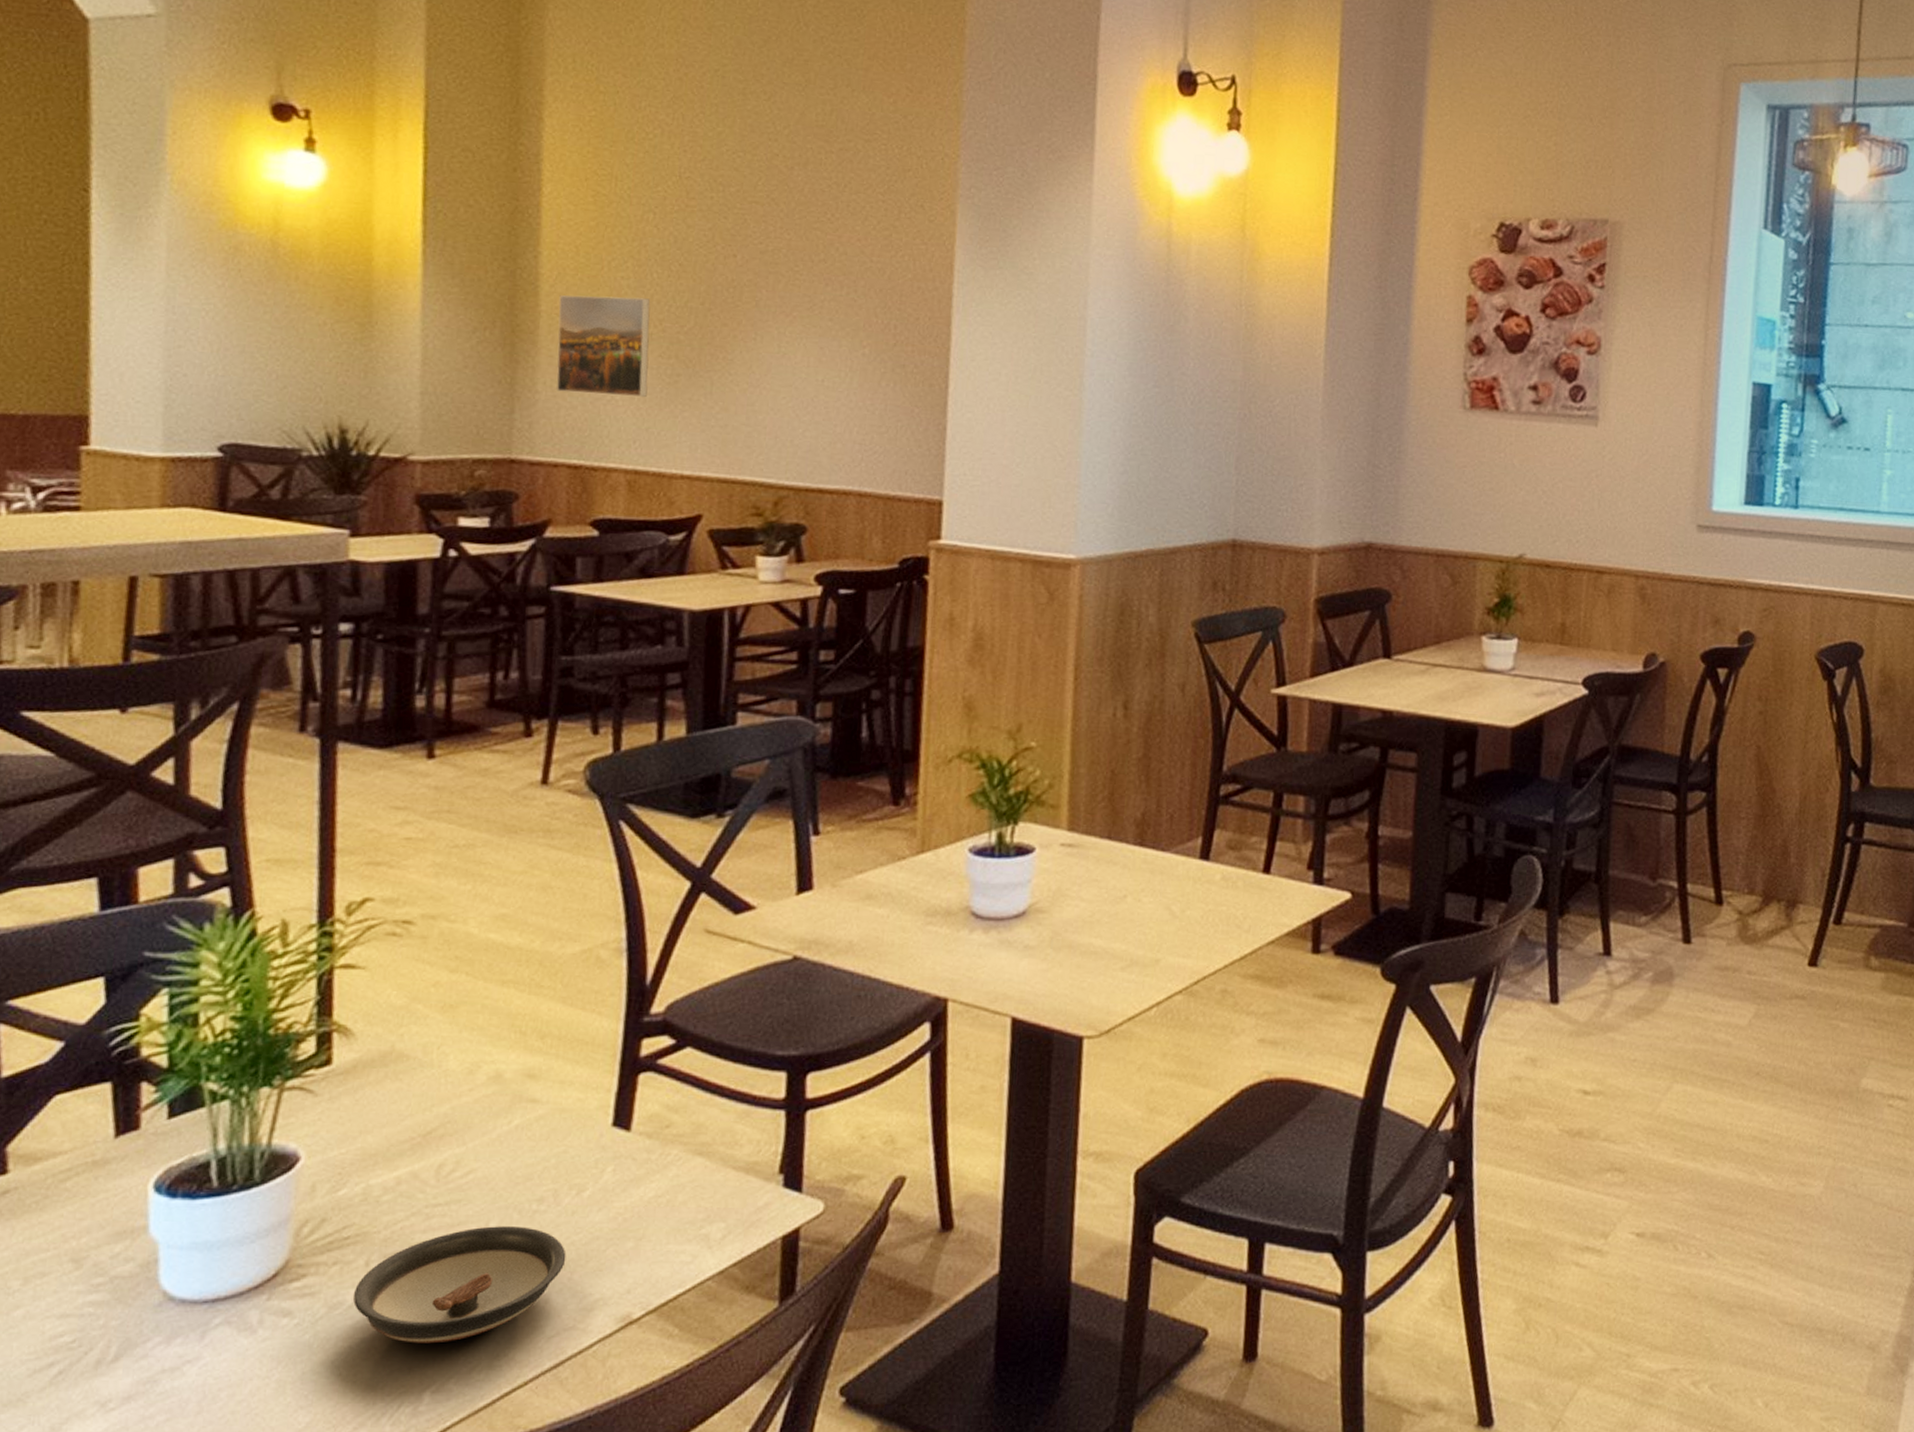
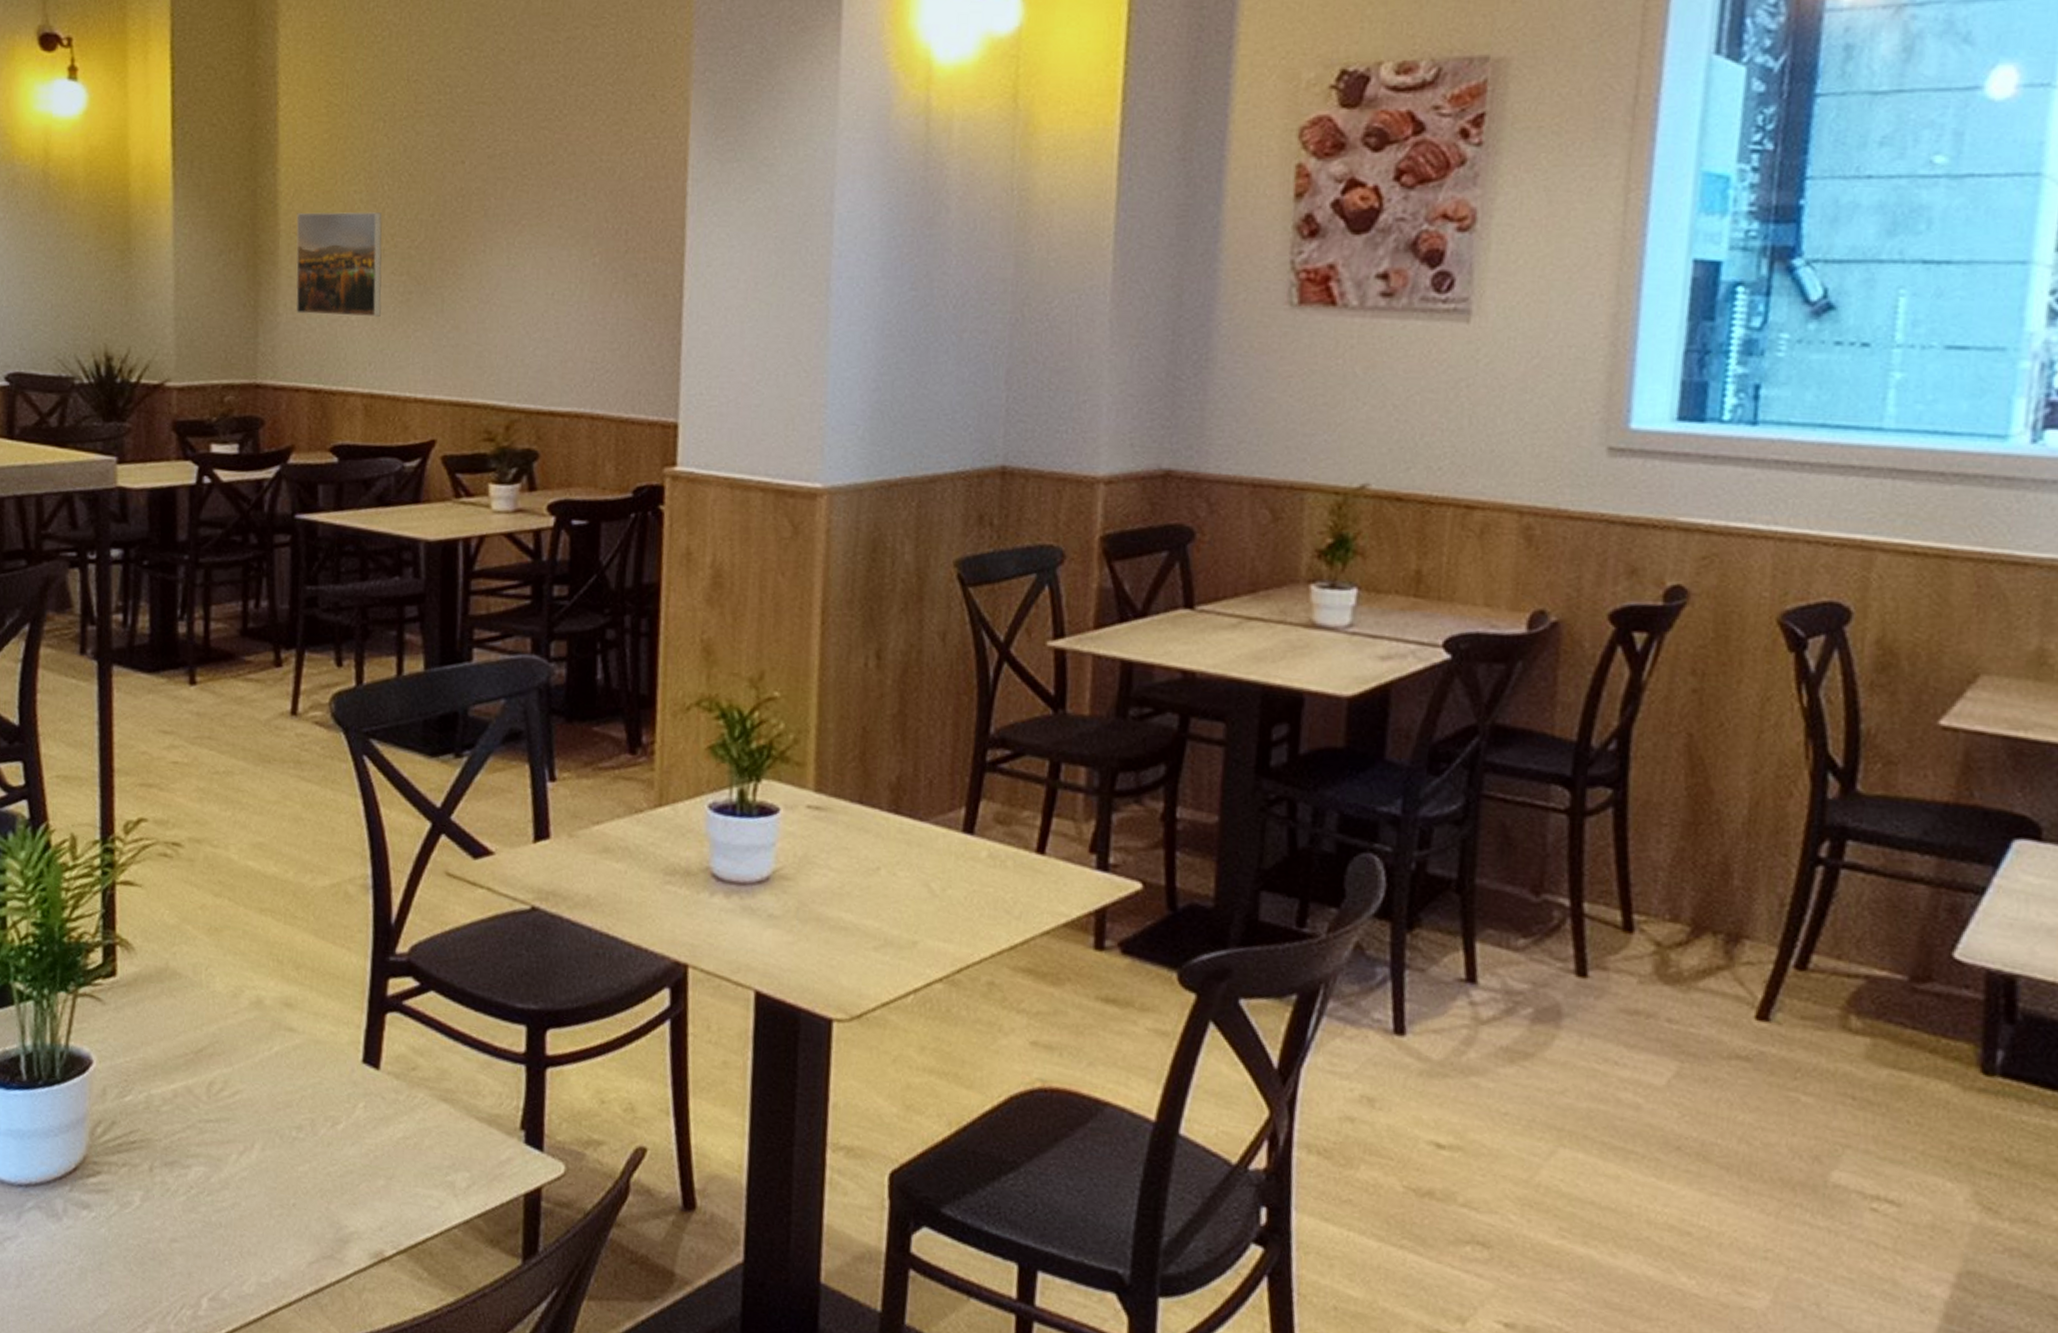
saucer: present [353,1226,566,1344] -> none [140,1147,324,1254]

